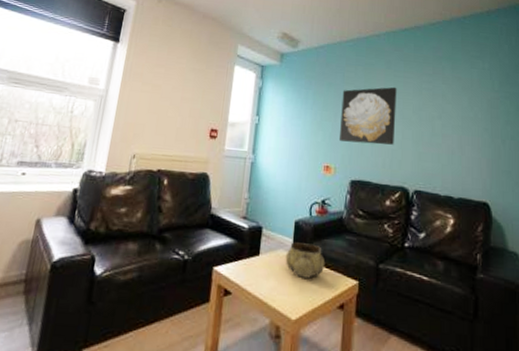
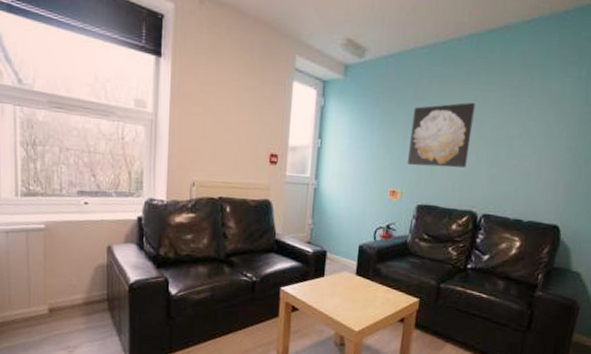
decorative bowl: present [285,242,326,279] -> none [349,265,388,297]

